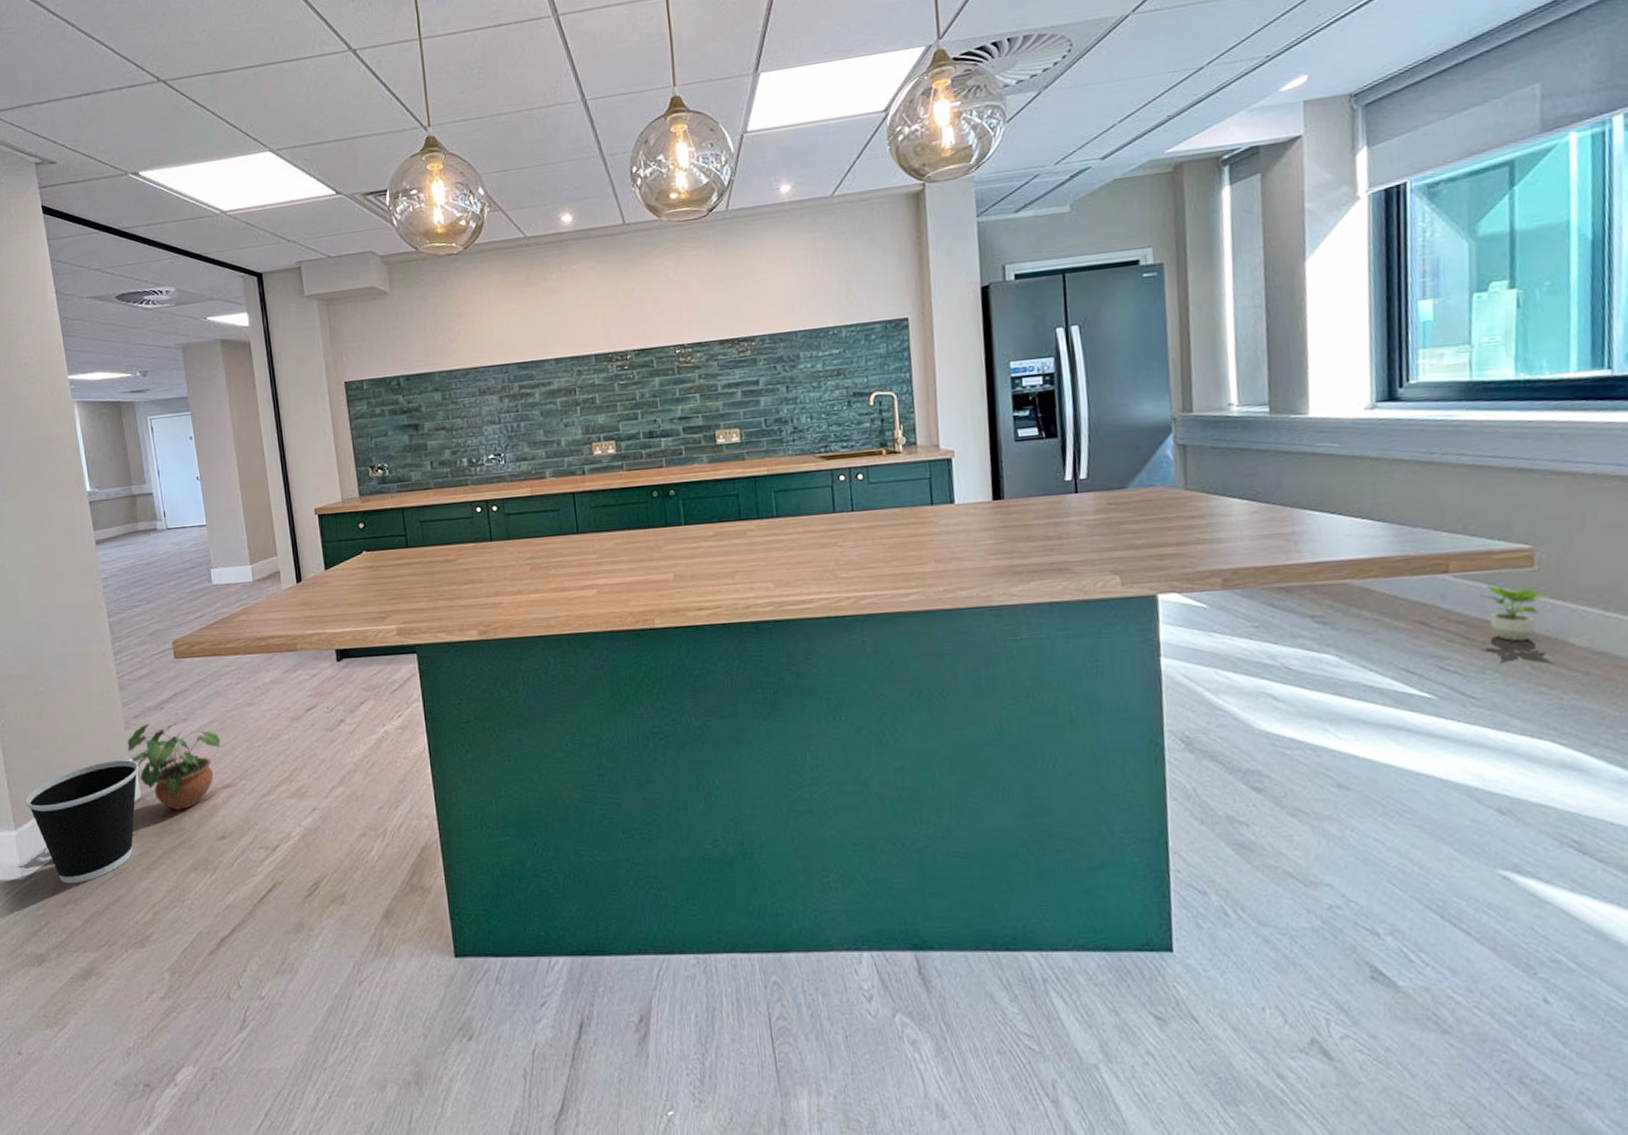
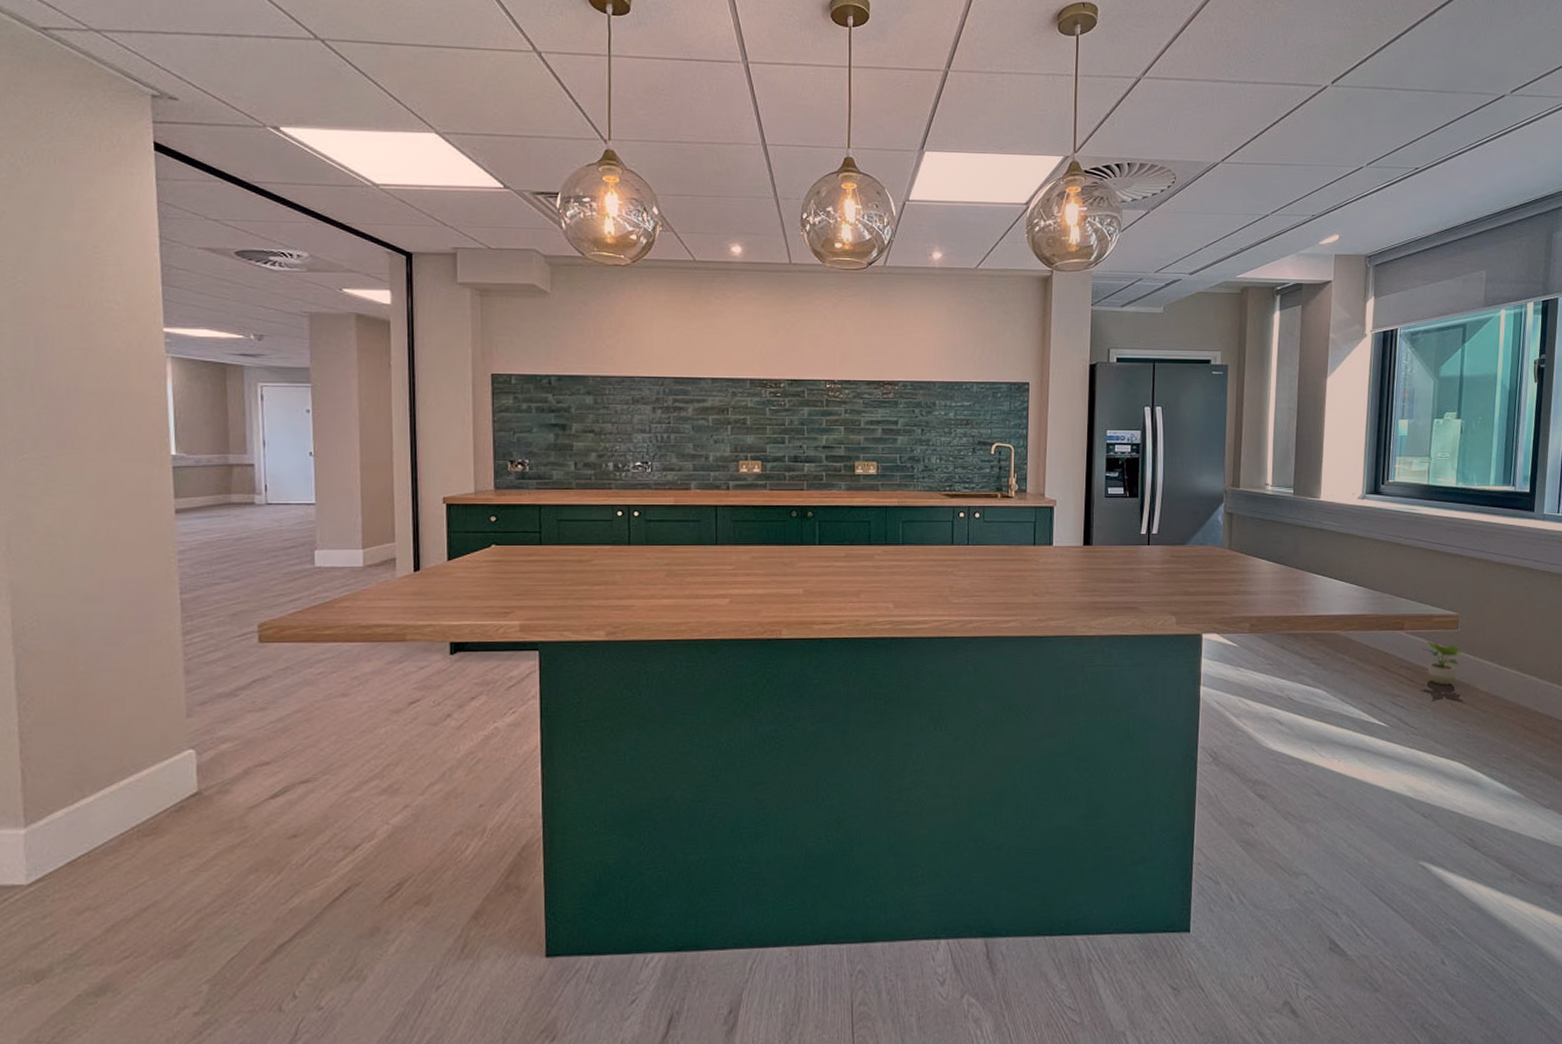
wastebasket: present [25,760,139,884] -> none [43,750,199,889]
potted plant: present [127,723,220,810] -> none [187,711,304,807]

